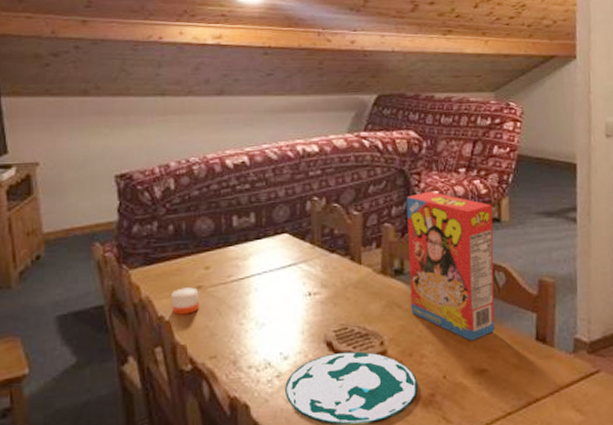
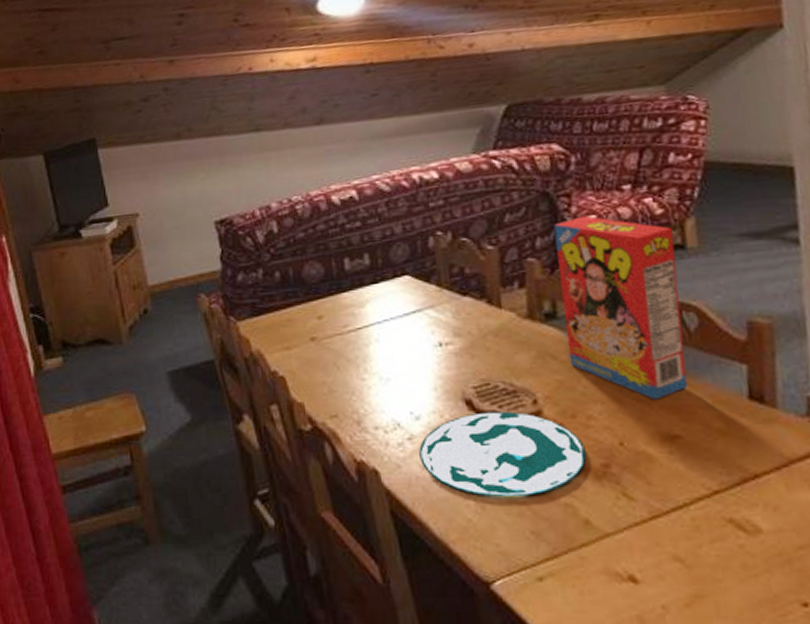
candle: present [171,287,199,315] -> none [283,339,315,370]

